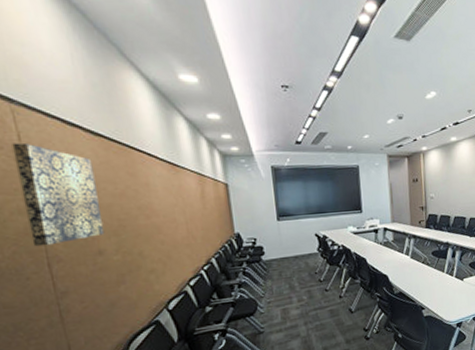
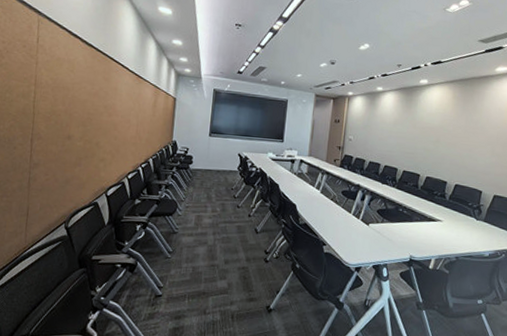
wall art: present [12,142,105,247] -> none [25,44,82,125]

